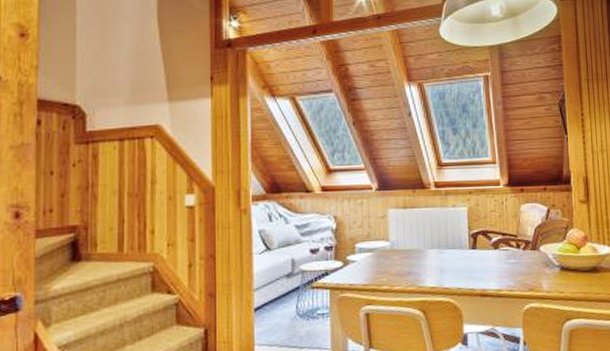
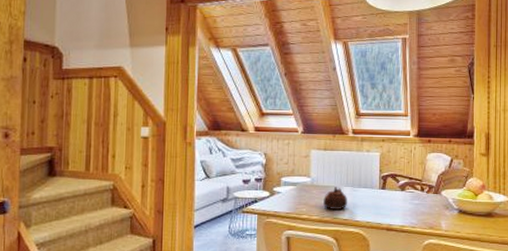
teapot: none [406,250,435,278] -> present [323,187,348,211]

